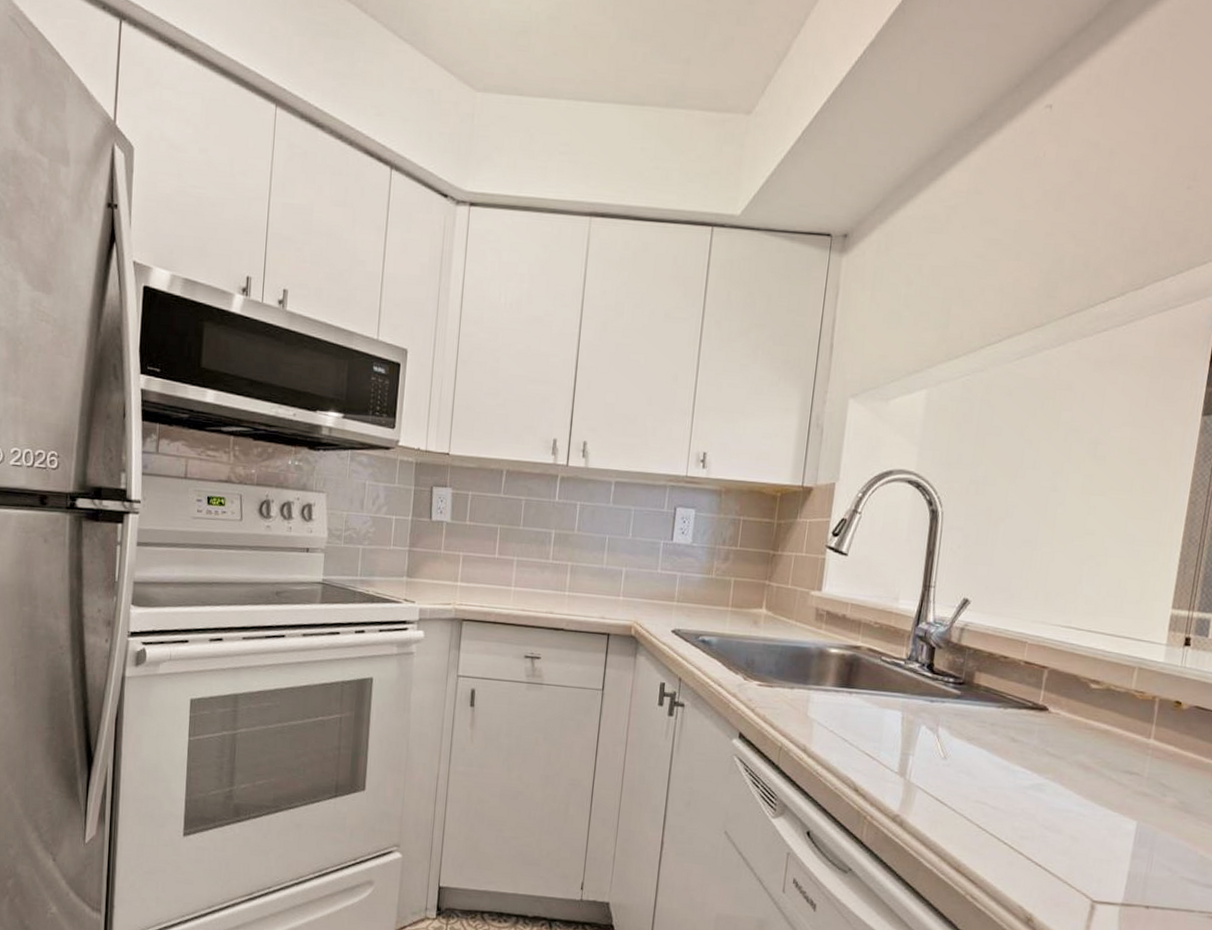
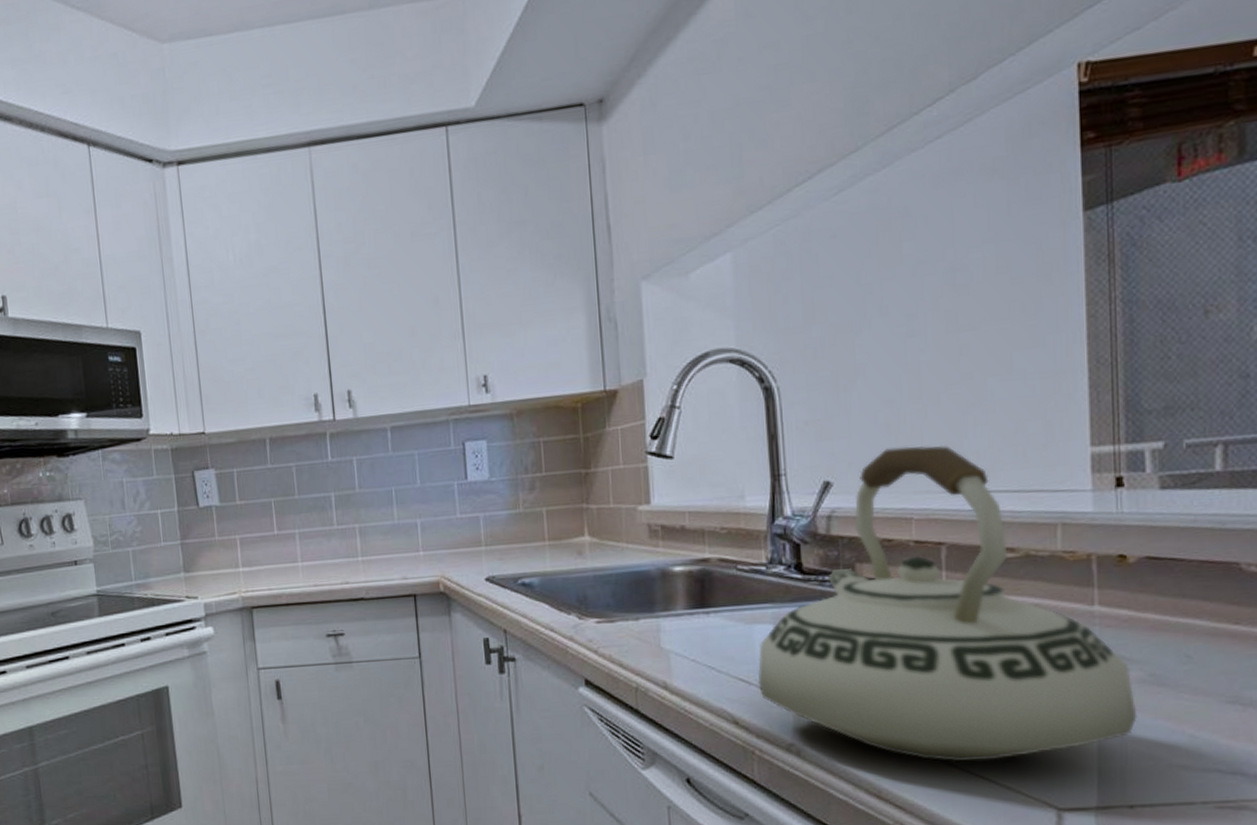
teakettle: none [879,580,1167,854] -> present [757,445,1138,763]

